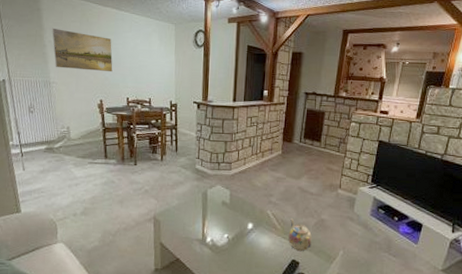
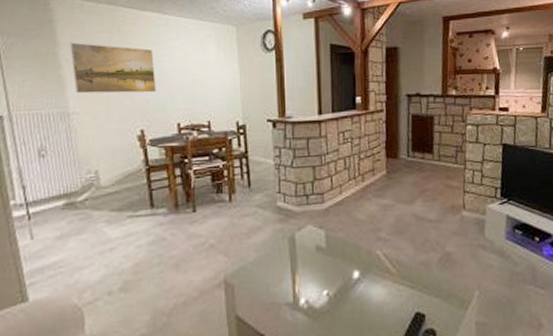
teapot: present [288,217,312,251] -> none [407,255,438,299]

